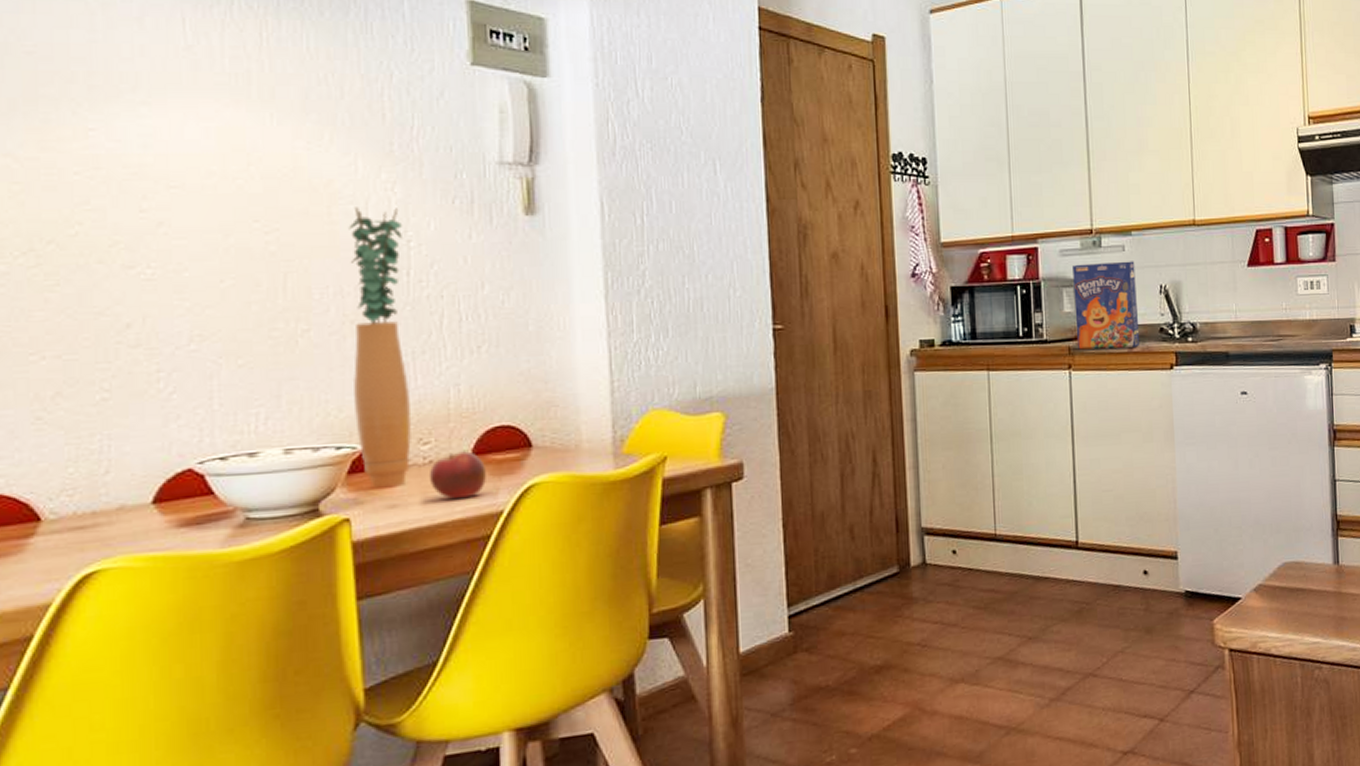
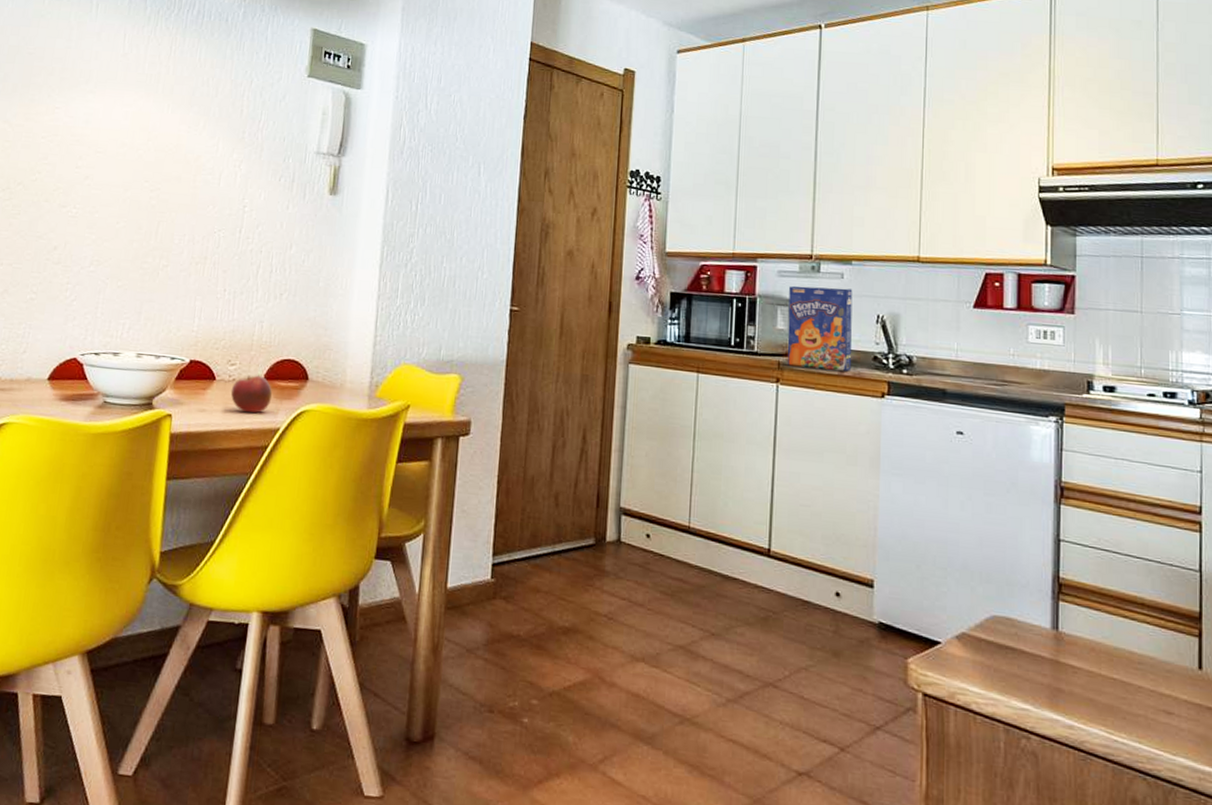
vase: present [349,207,411,489] -> none [187,177,243,396]

